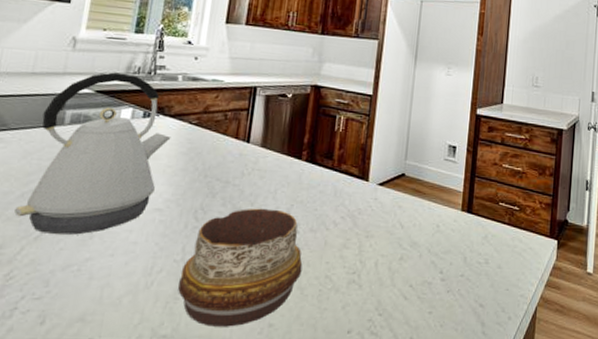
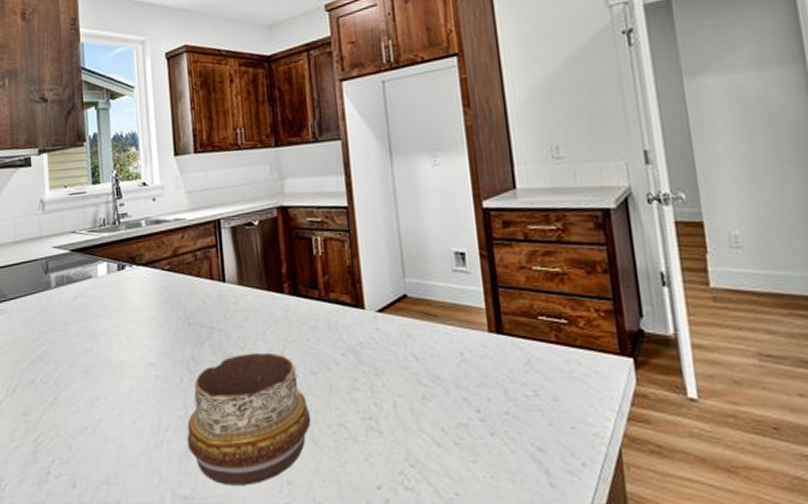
kettle: present [14,72,171,235] -> none [29,227,148,398]

